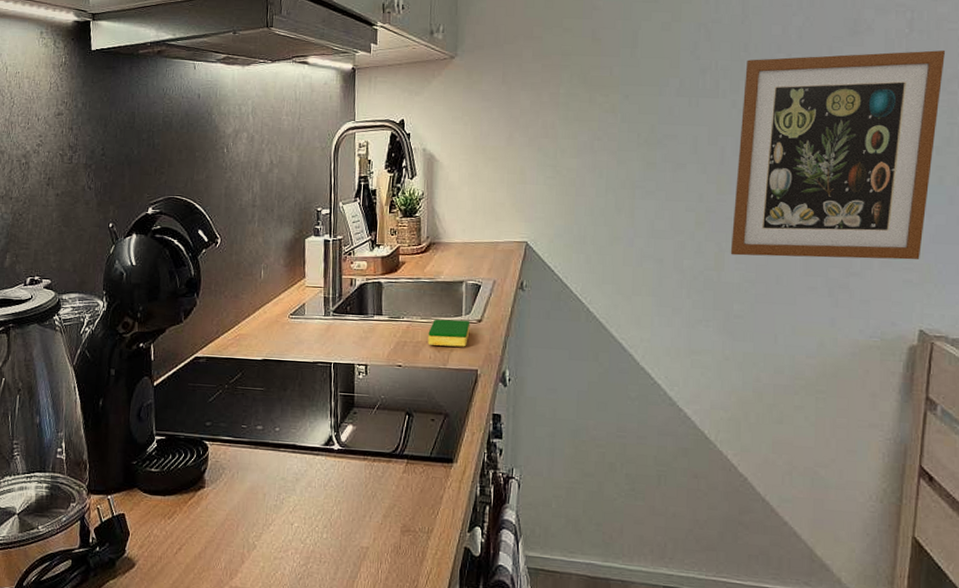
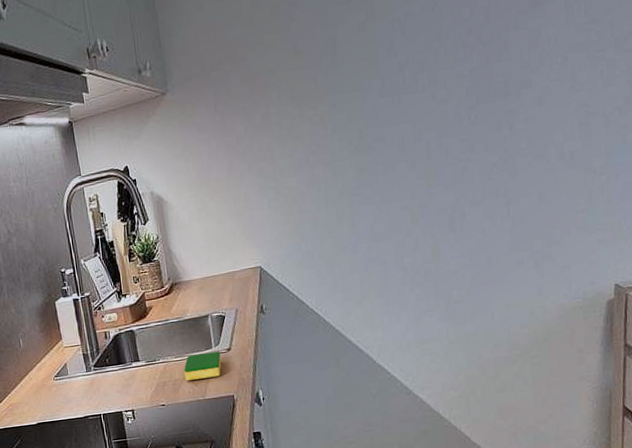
wall art: present [730,50,945,260] -> none [440,9,620,245]

